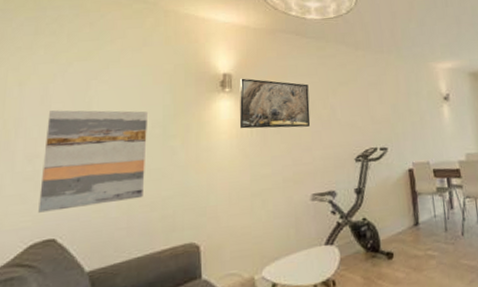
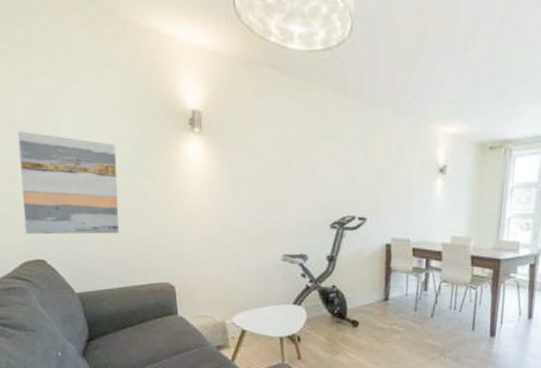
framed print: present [239,78,311,129] -> none [210,118,286,183]

